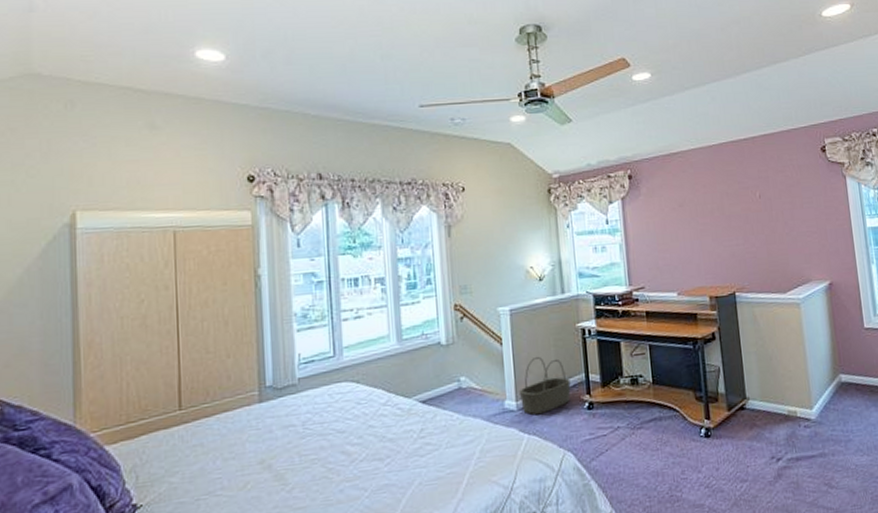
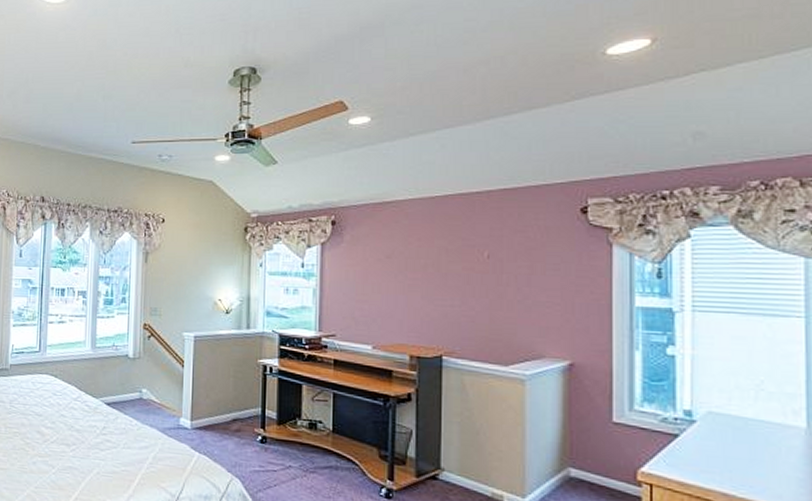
basket: present [518,356,571,415] -> none [194,383,246,438]

